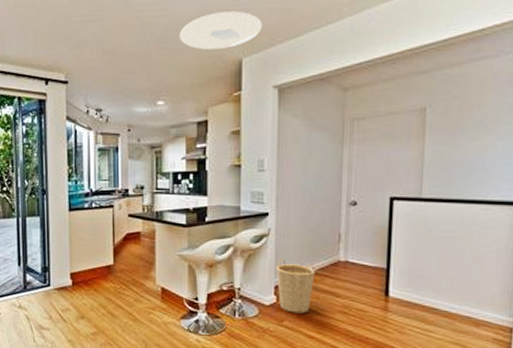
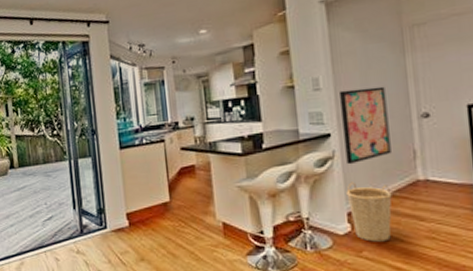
wall art: none [280,173,322,243] -> present [340,86,391,165]

